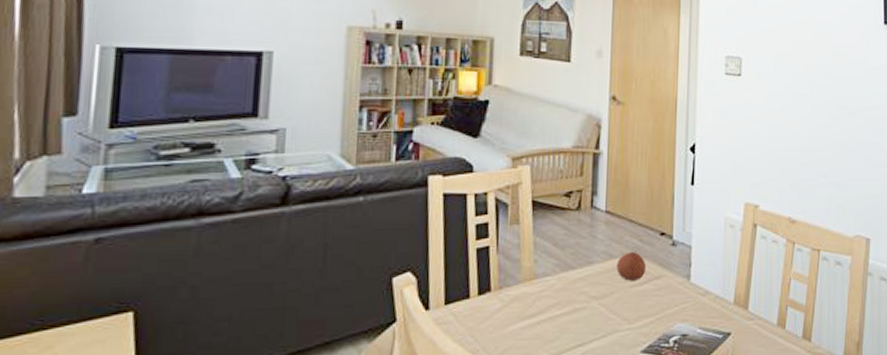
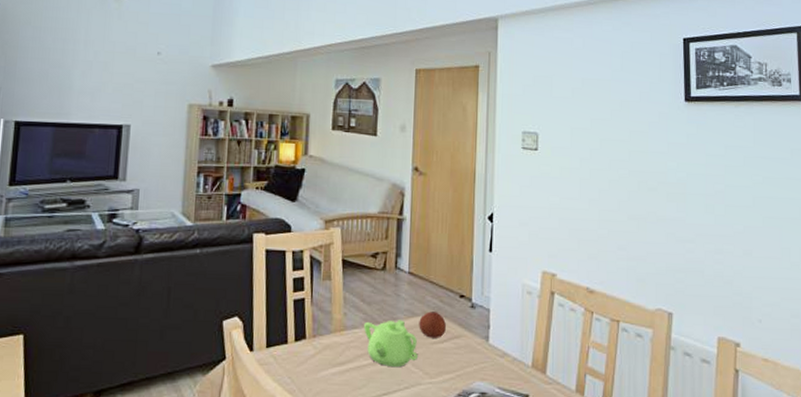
teapot: none [556,263,615,316] -> present [363,320,418,368]

